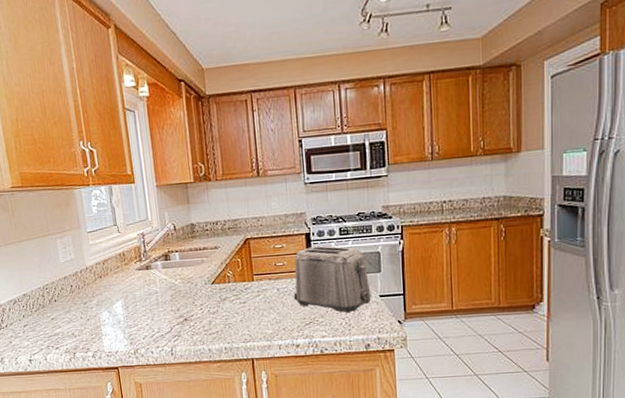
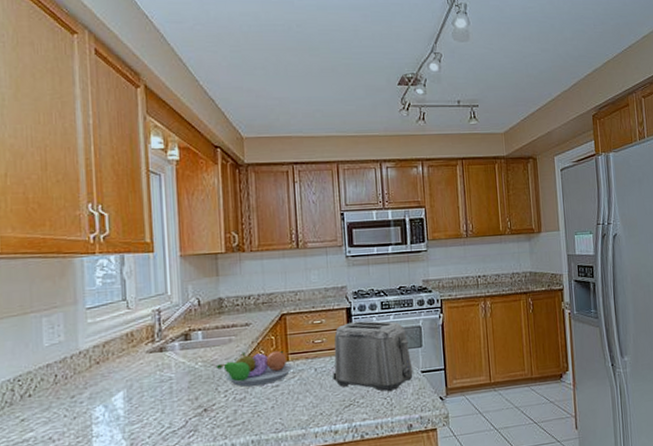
fruit bowl: none [192,271,257,302] -> present [216,350,293,387]

